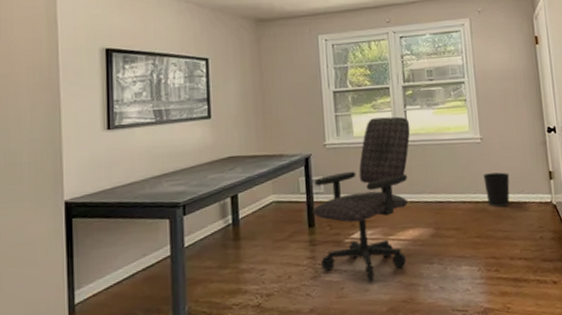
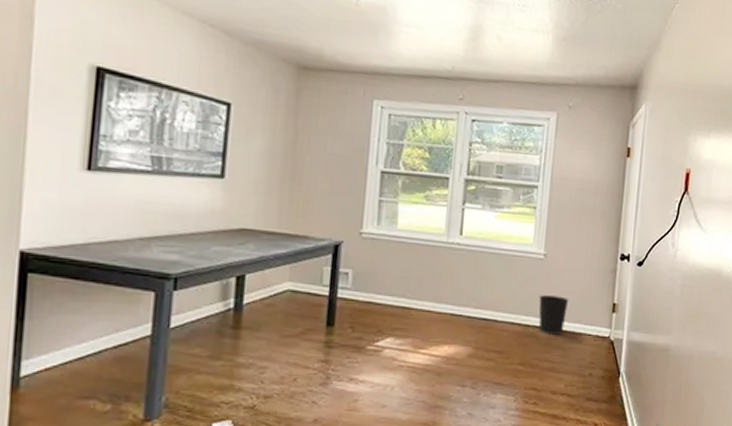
office chair: present [313,116,411,282] -> none [334,211,466,398]

